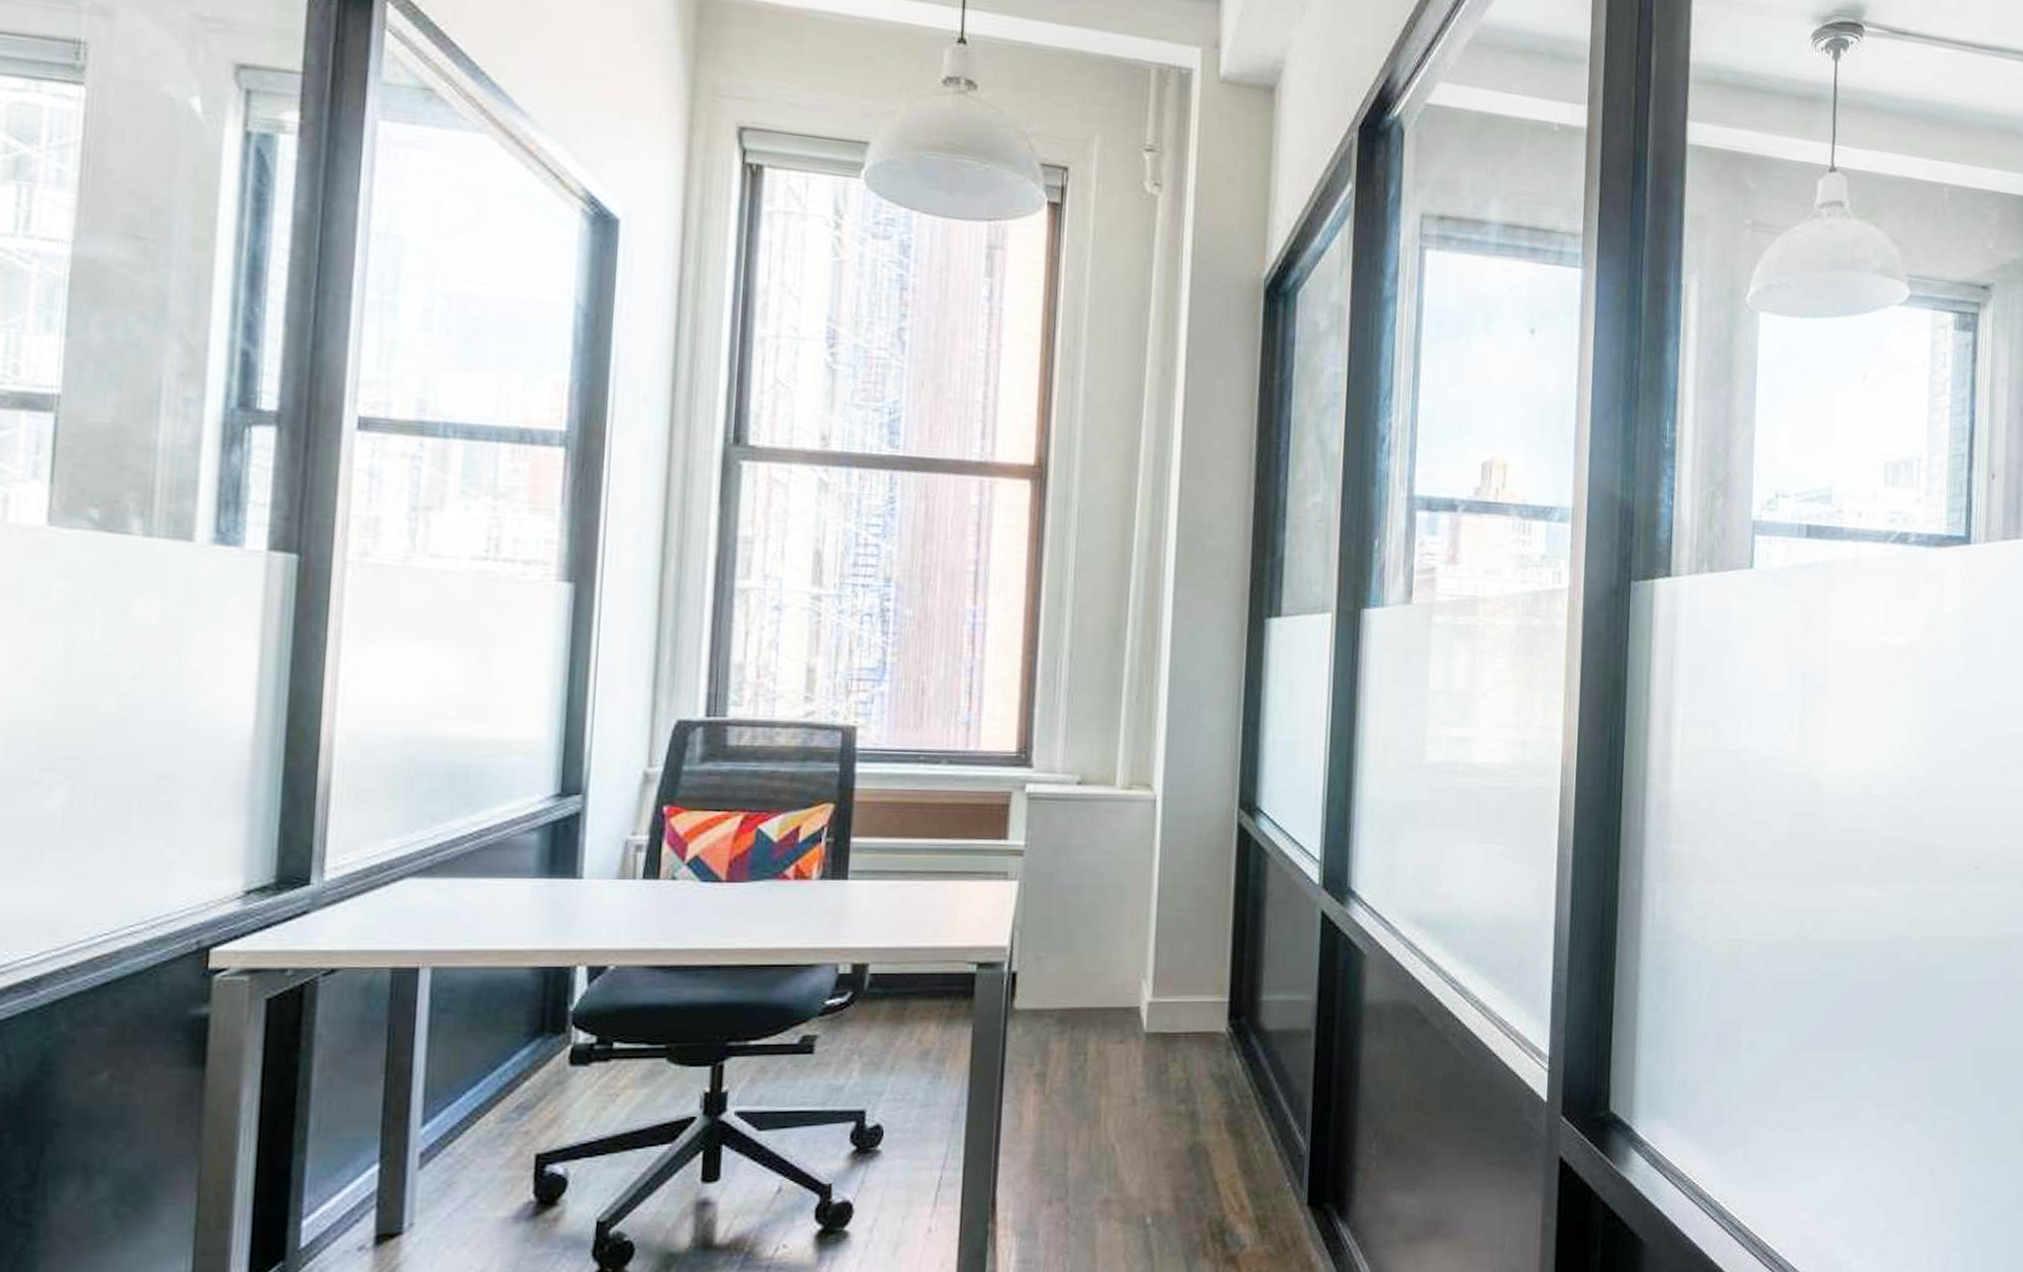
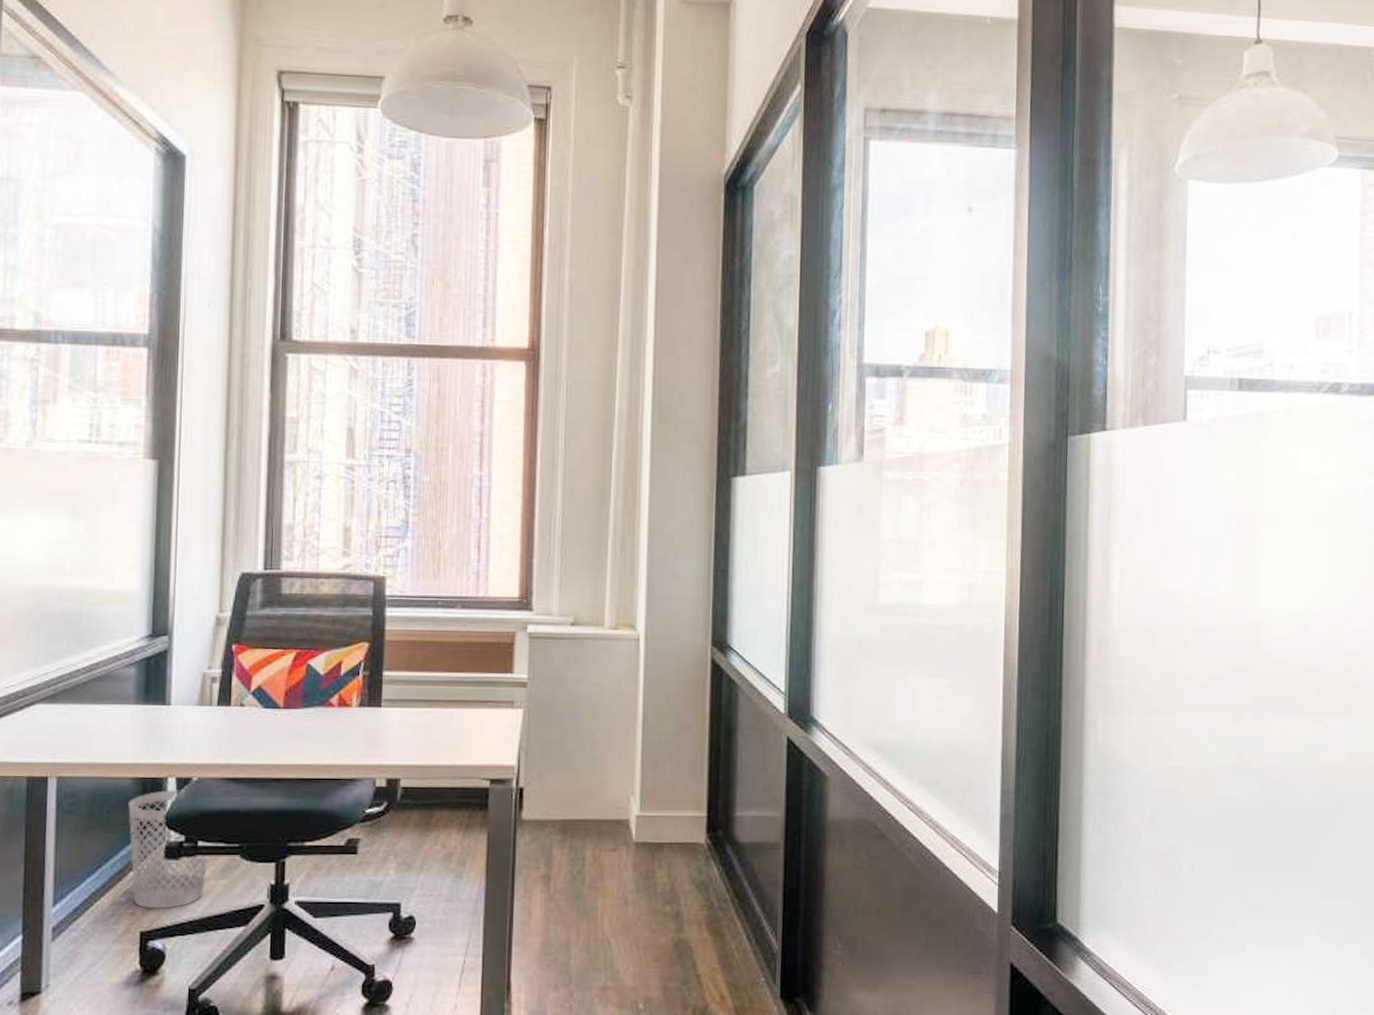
wastebasket: none [523,980,625,1126] -> present [128,789,207,909]

